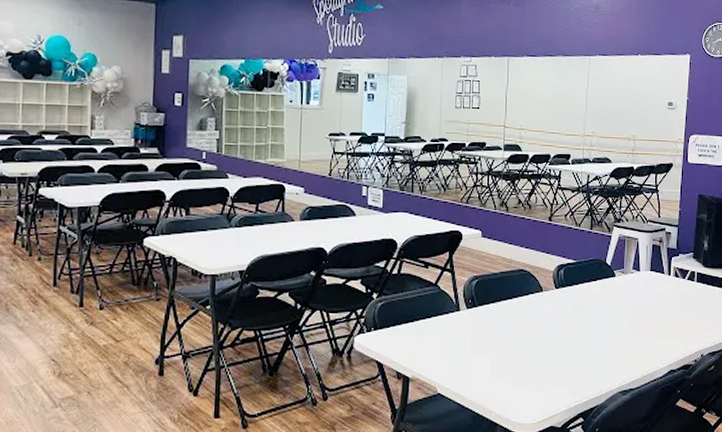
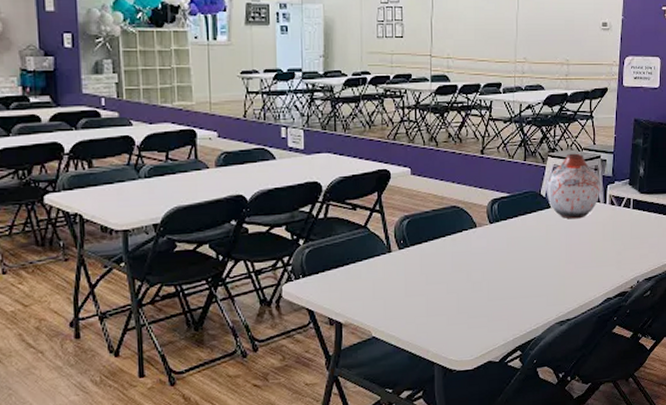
vase: none [611,224,665,289] -> present [546,153,601,219]

